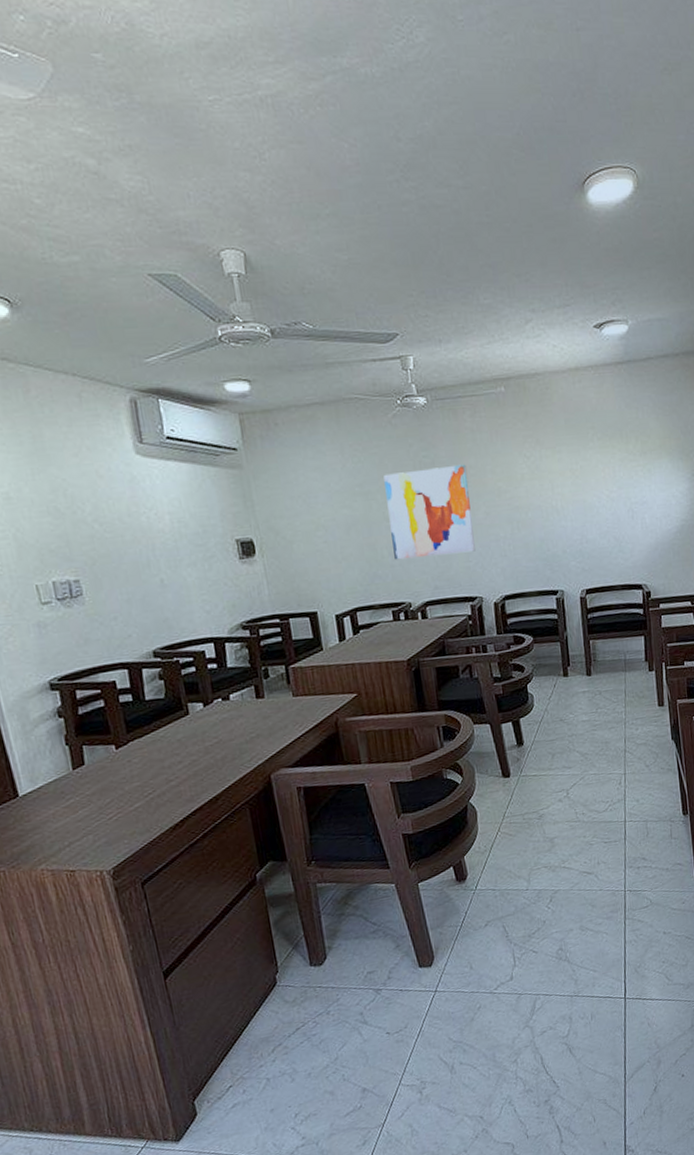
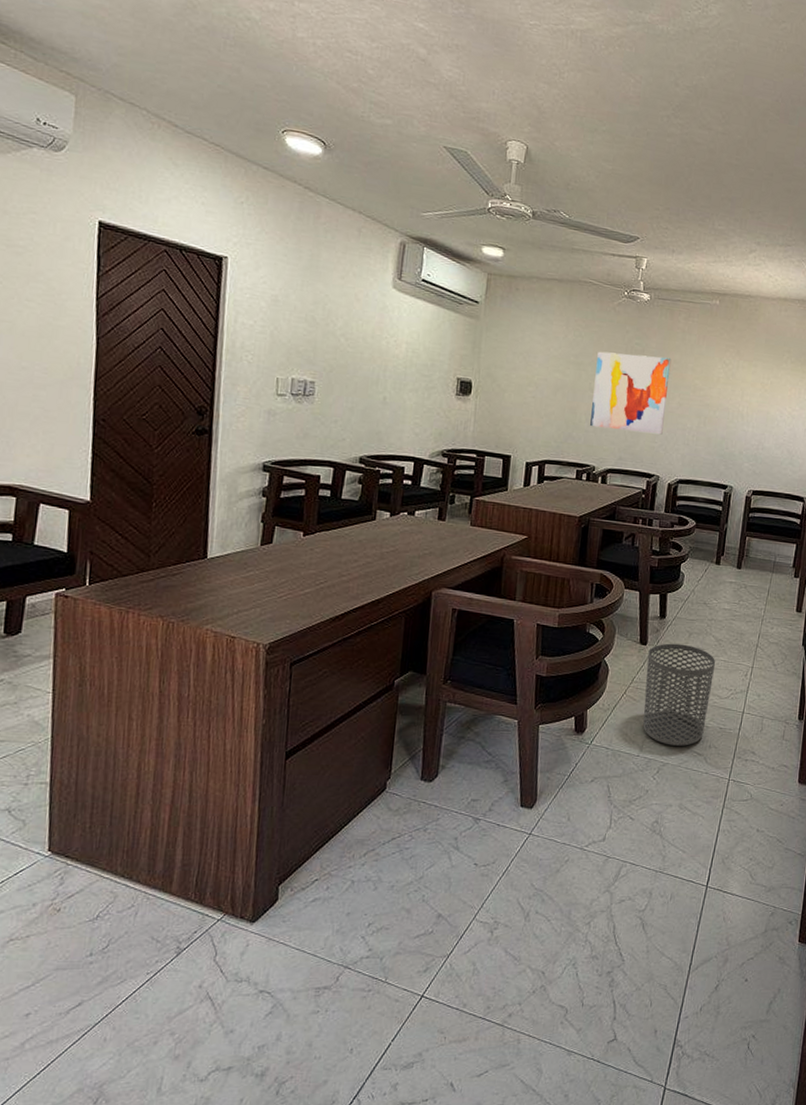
waste bin: none [513,766,589,872] -> present [643,643,716,746]

